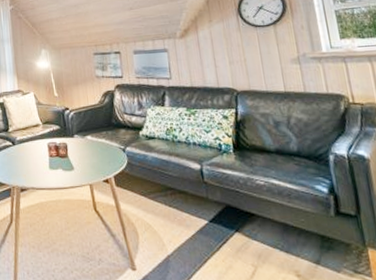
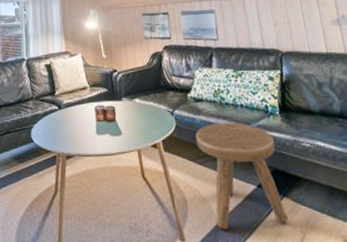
stool: none [147,160,240,261] -> present [195,122,289,230]

